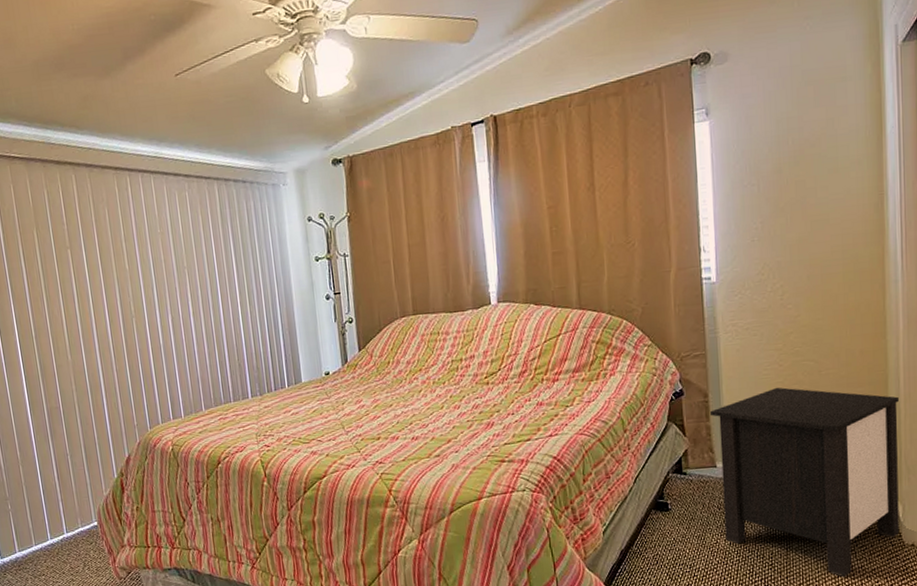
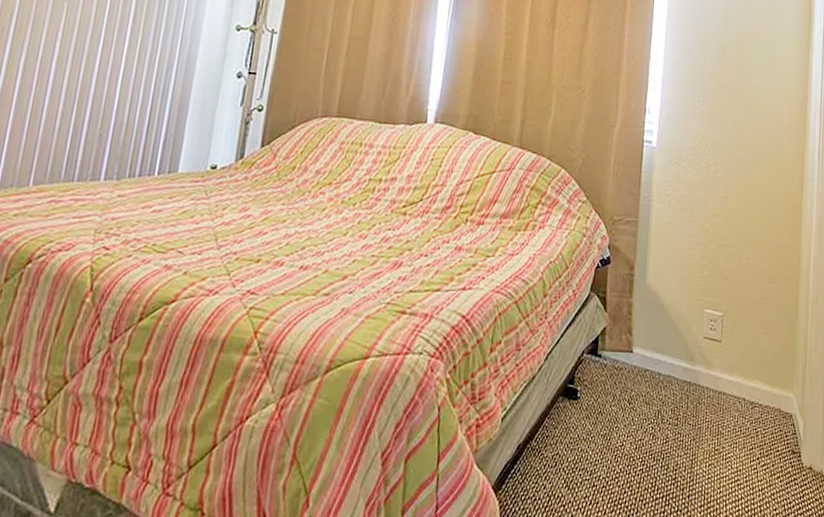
nightstand: present [709,387,900,576] -> none [632,270,807,500]

